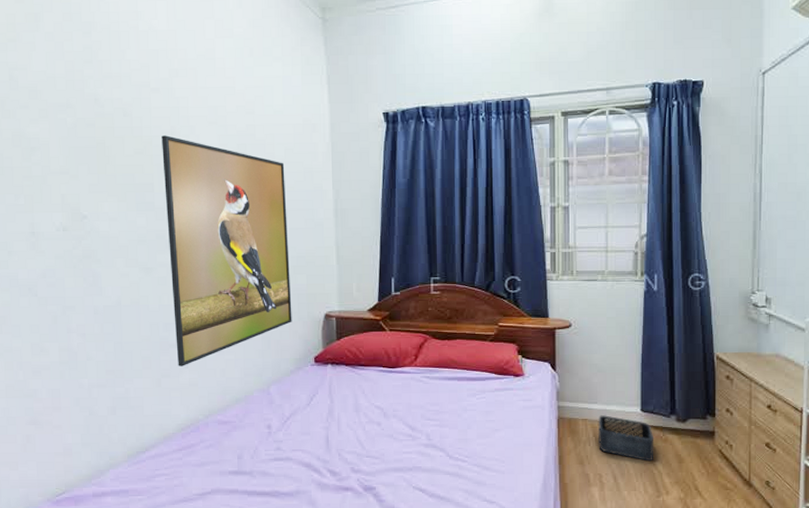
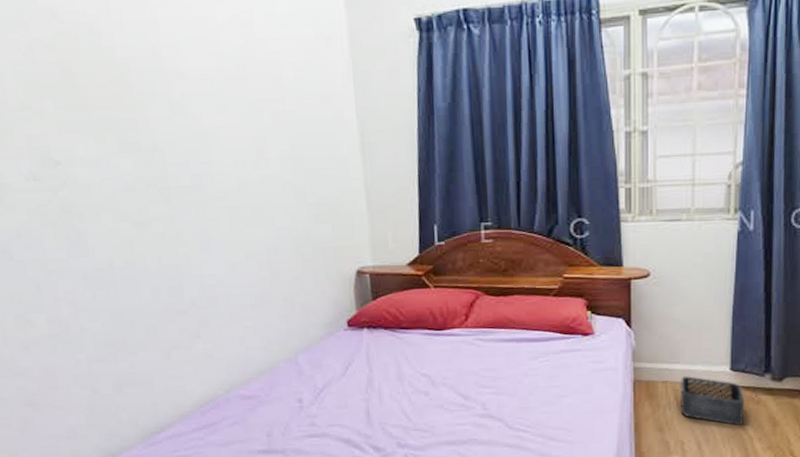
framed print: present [161,135,292,366] -> none [140,57,318,336]

